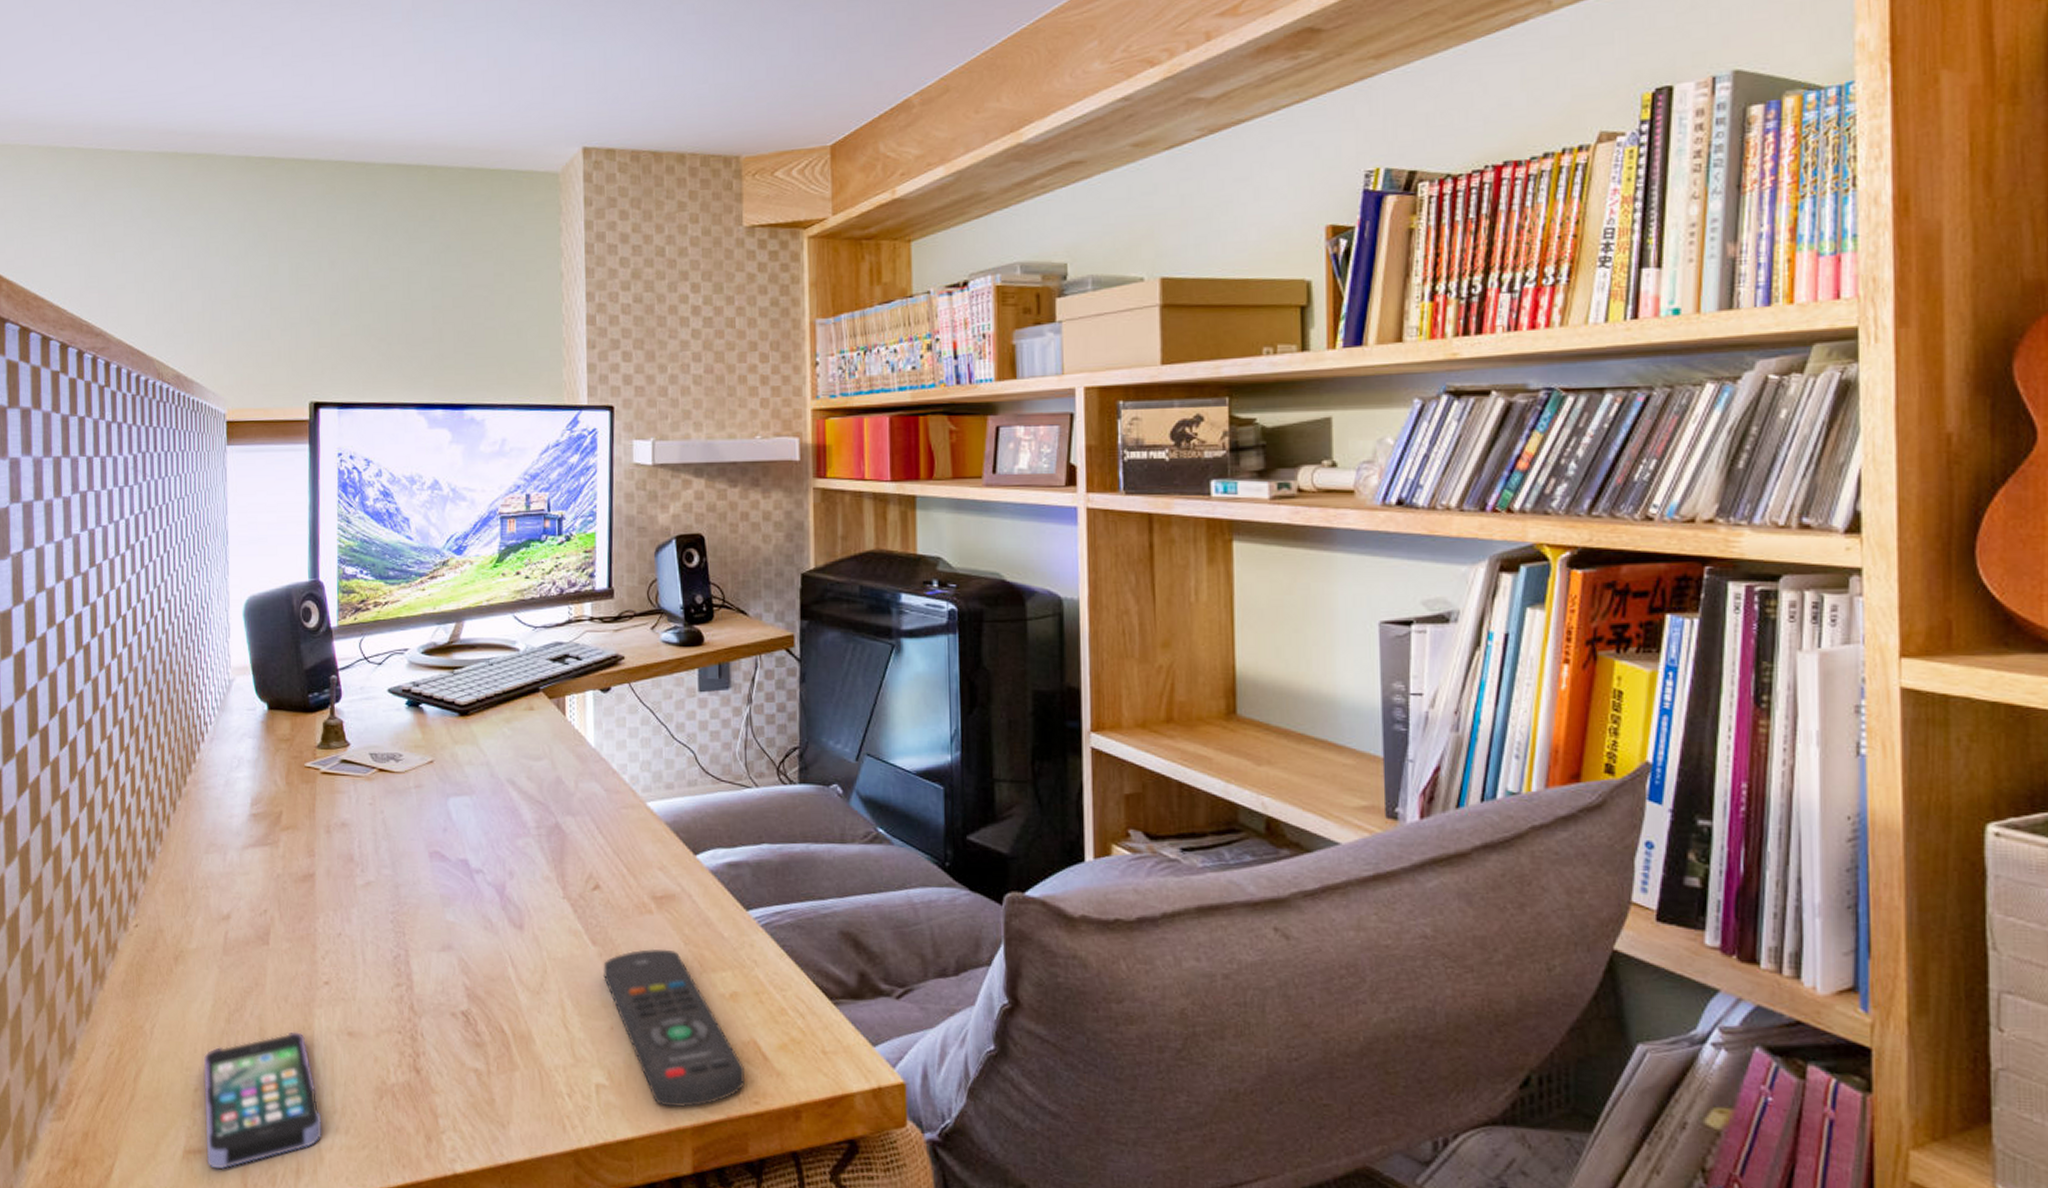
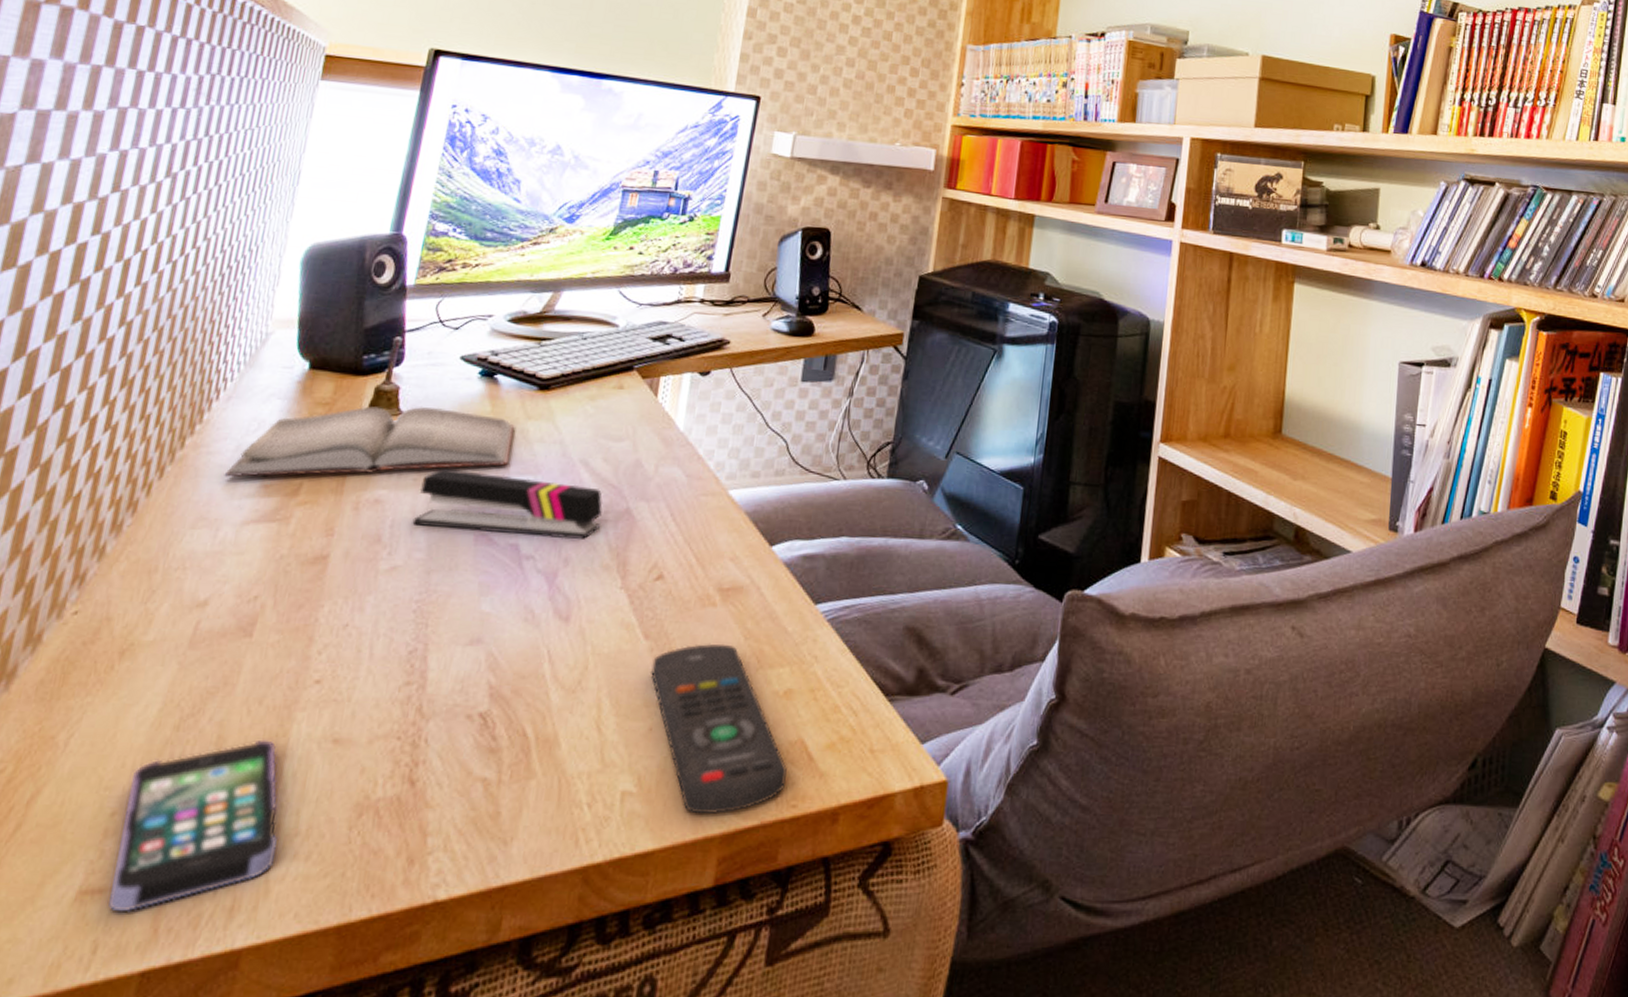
hardback book: none [221,737,445,808] -> present [223,406,514,477]
stapler: none [375,792,535,854] -> present [412,469,603,540]

